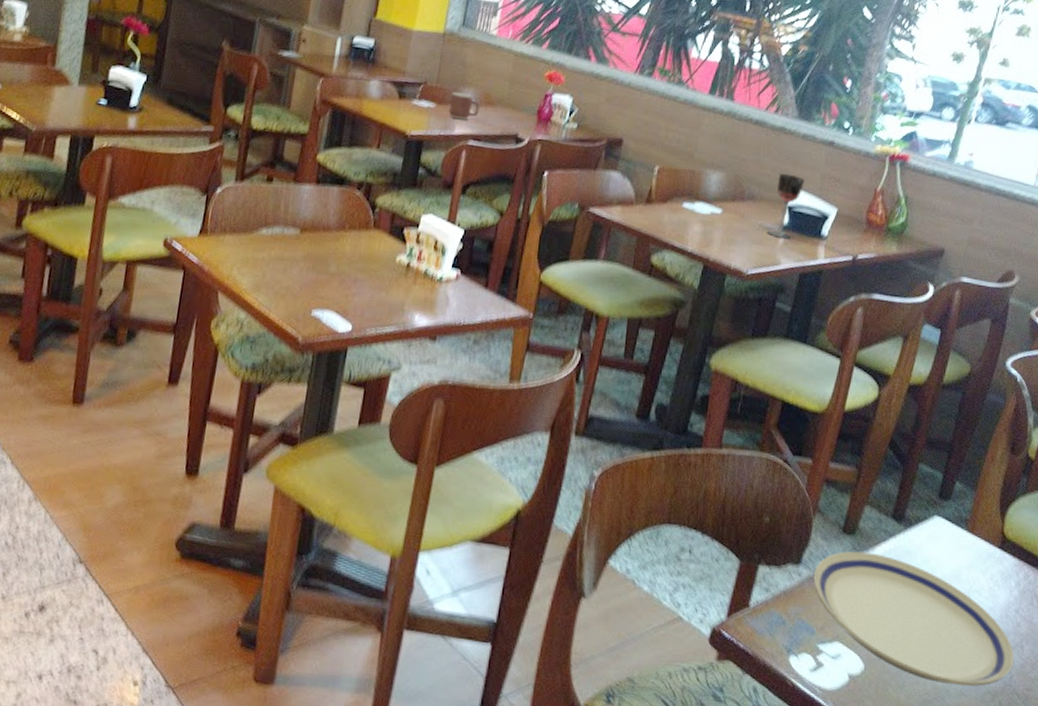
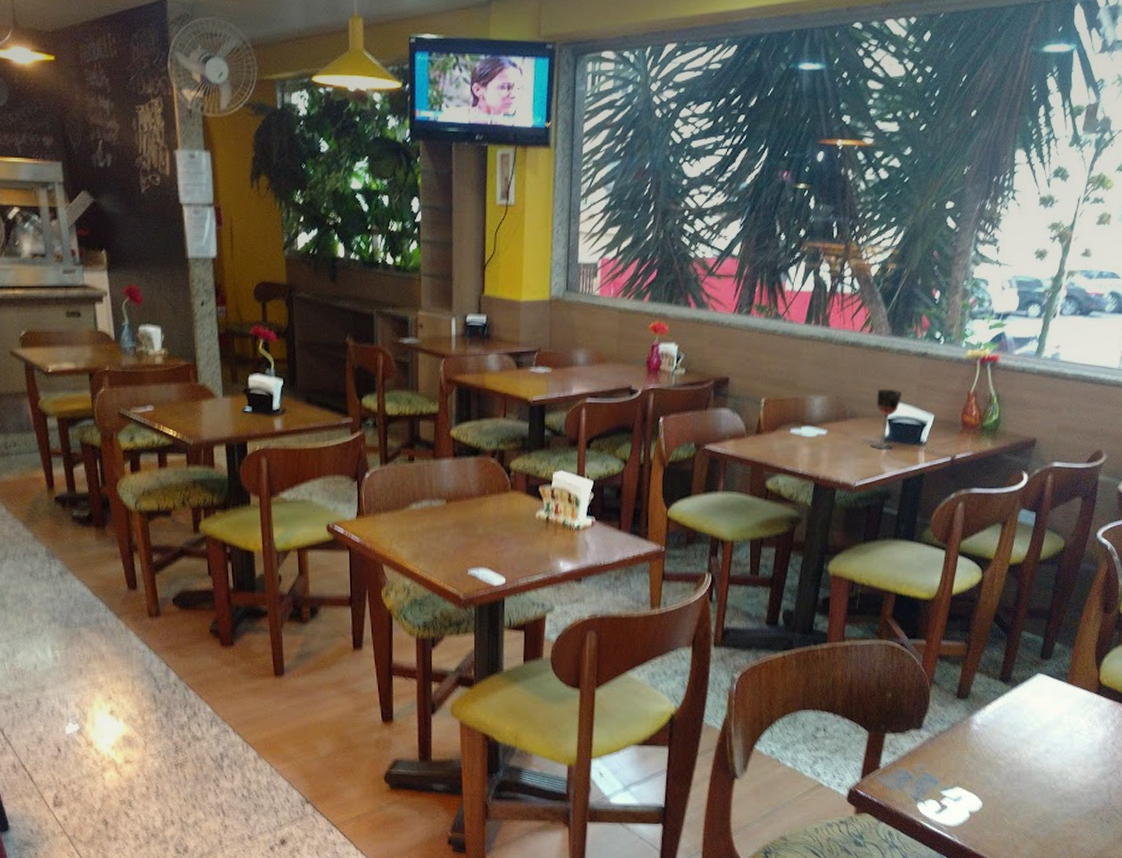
mug: present [448,92,480,120] -> none [564,355,592,380]
plate: present [814,551,1015,687] -> none [934,711,1113,809]

